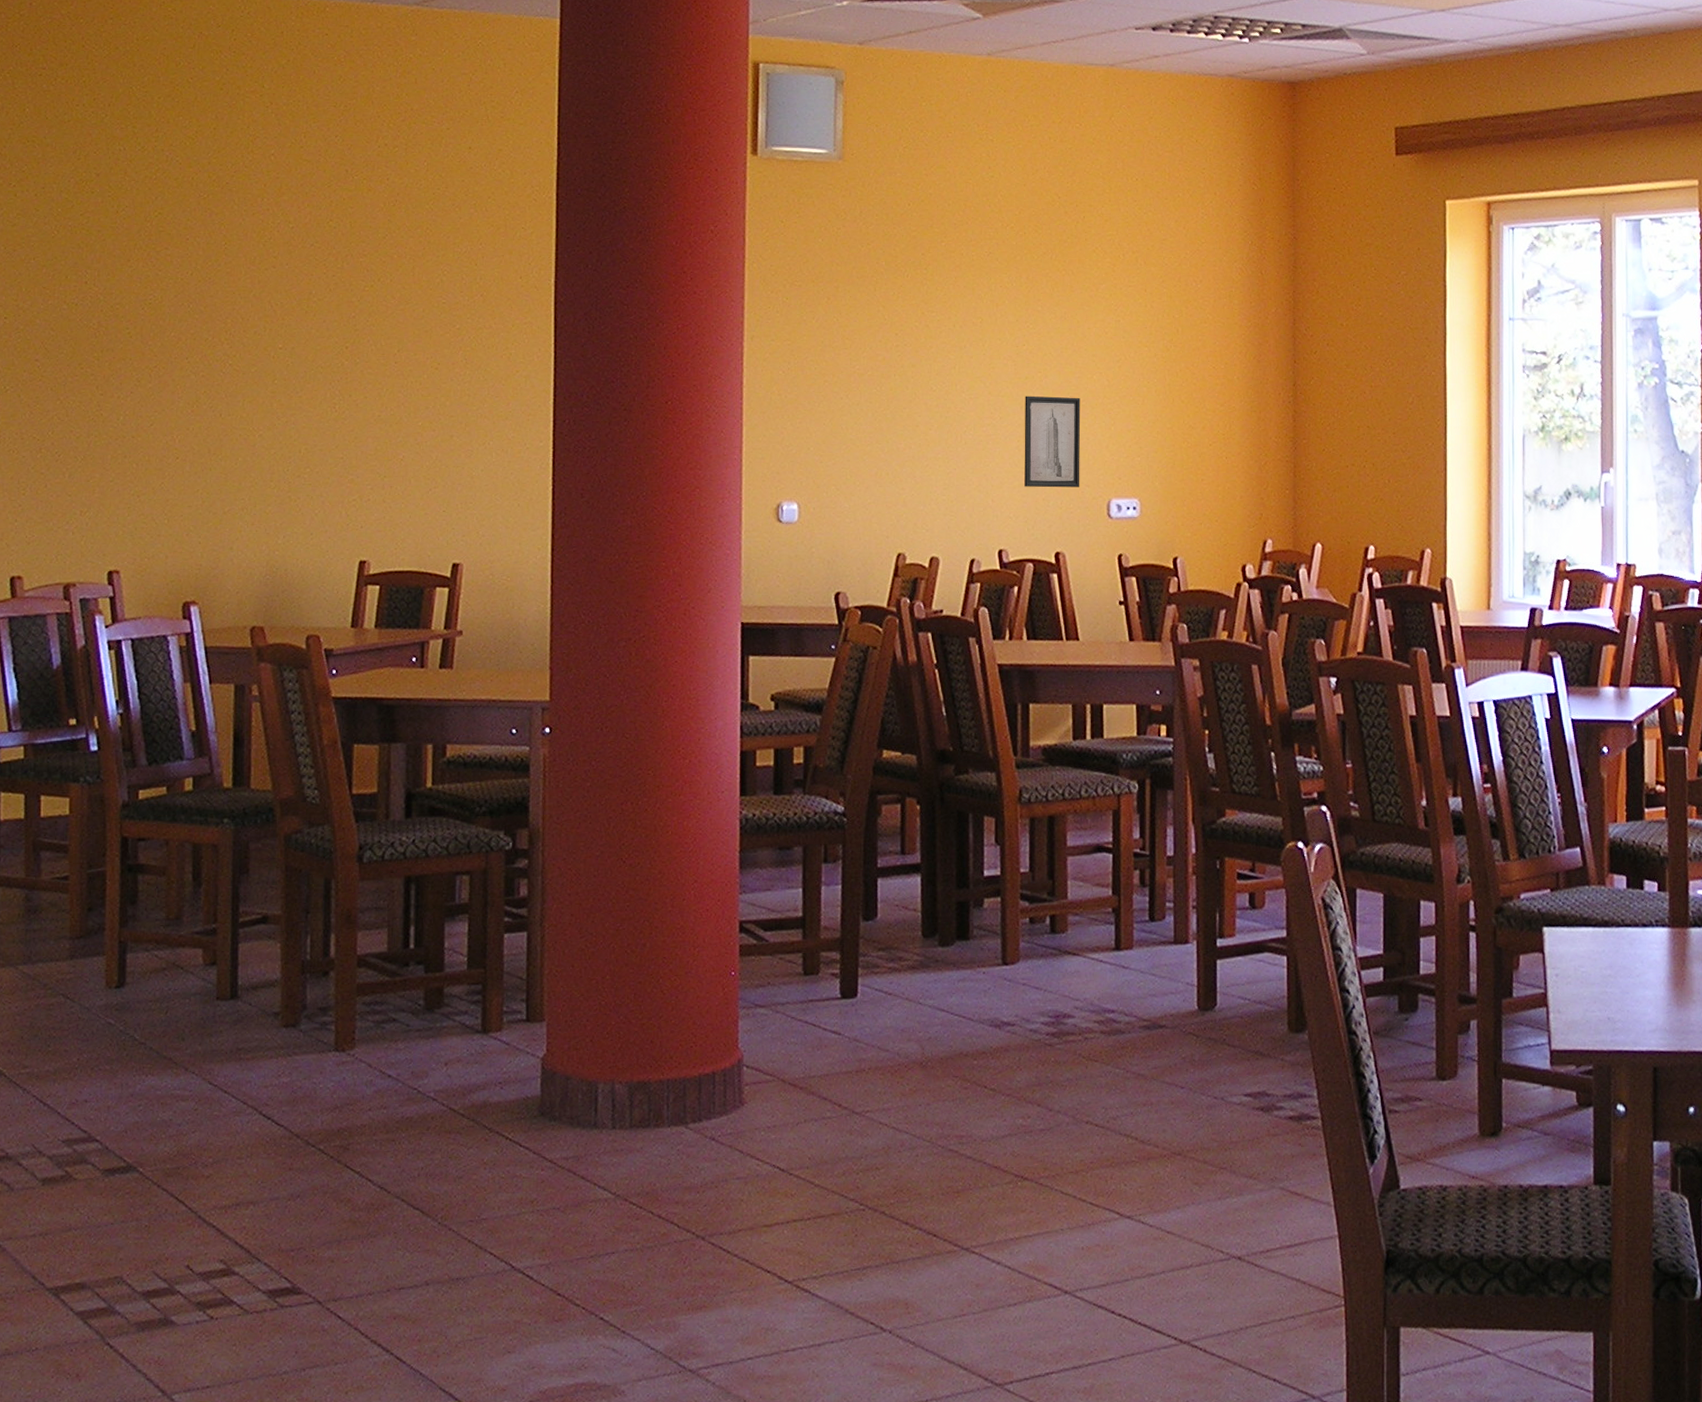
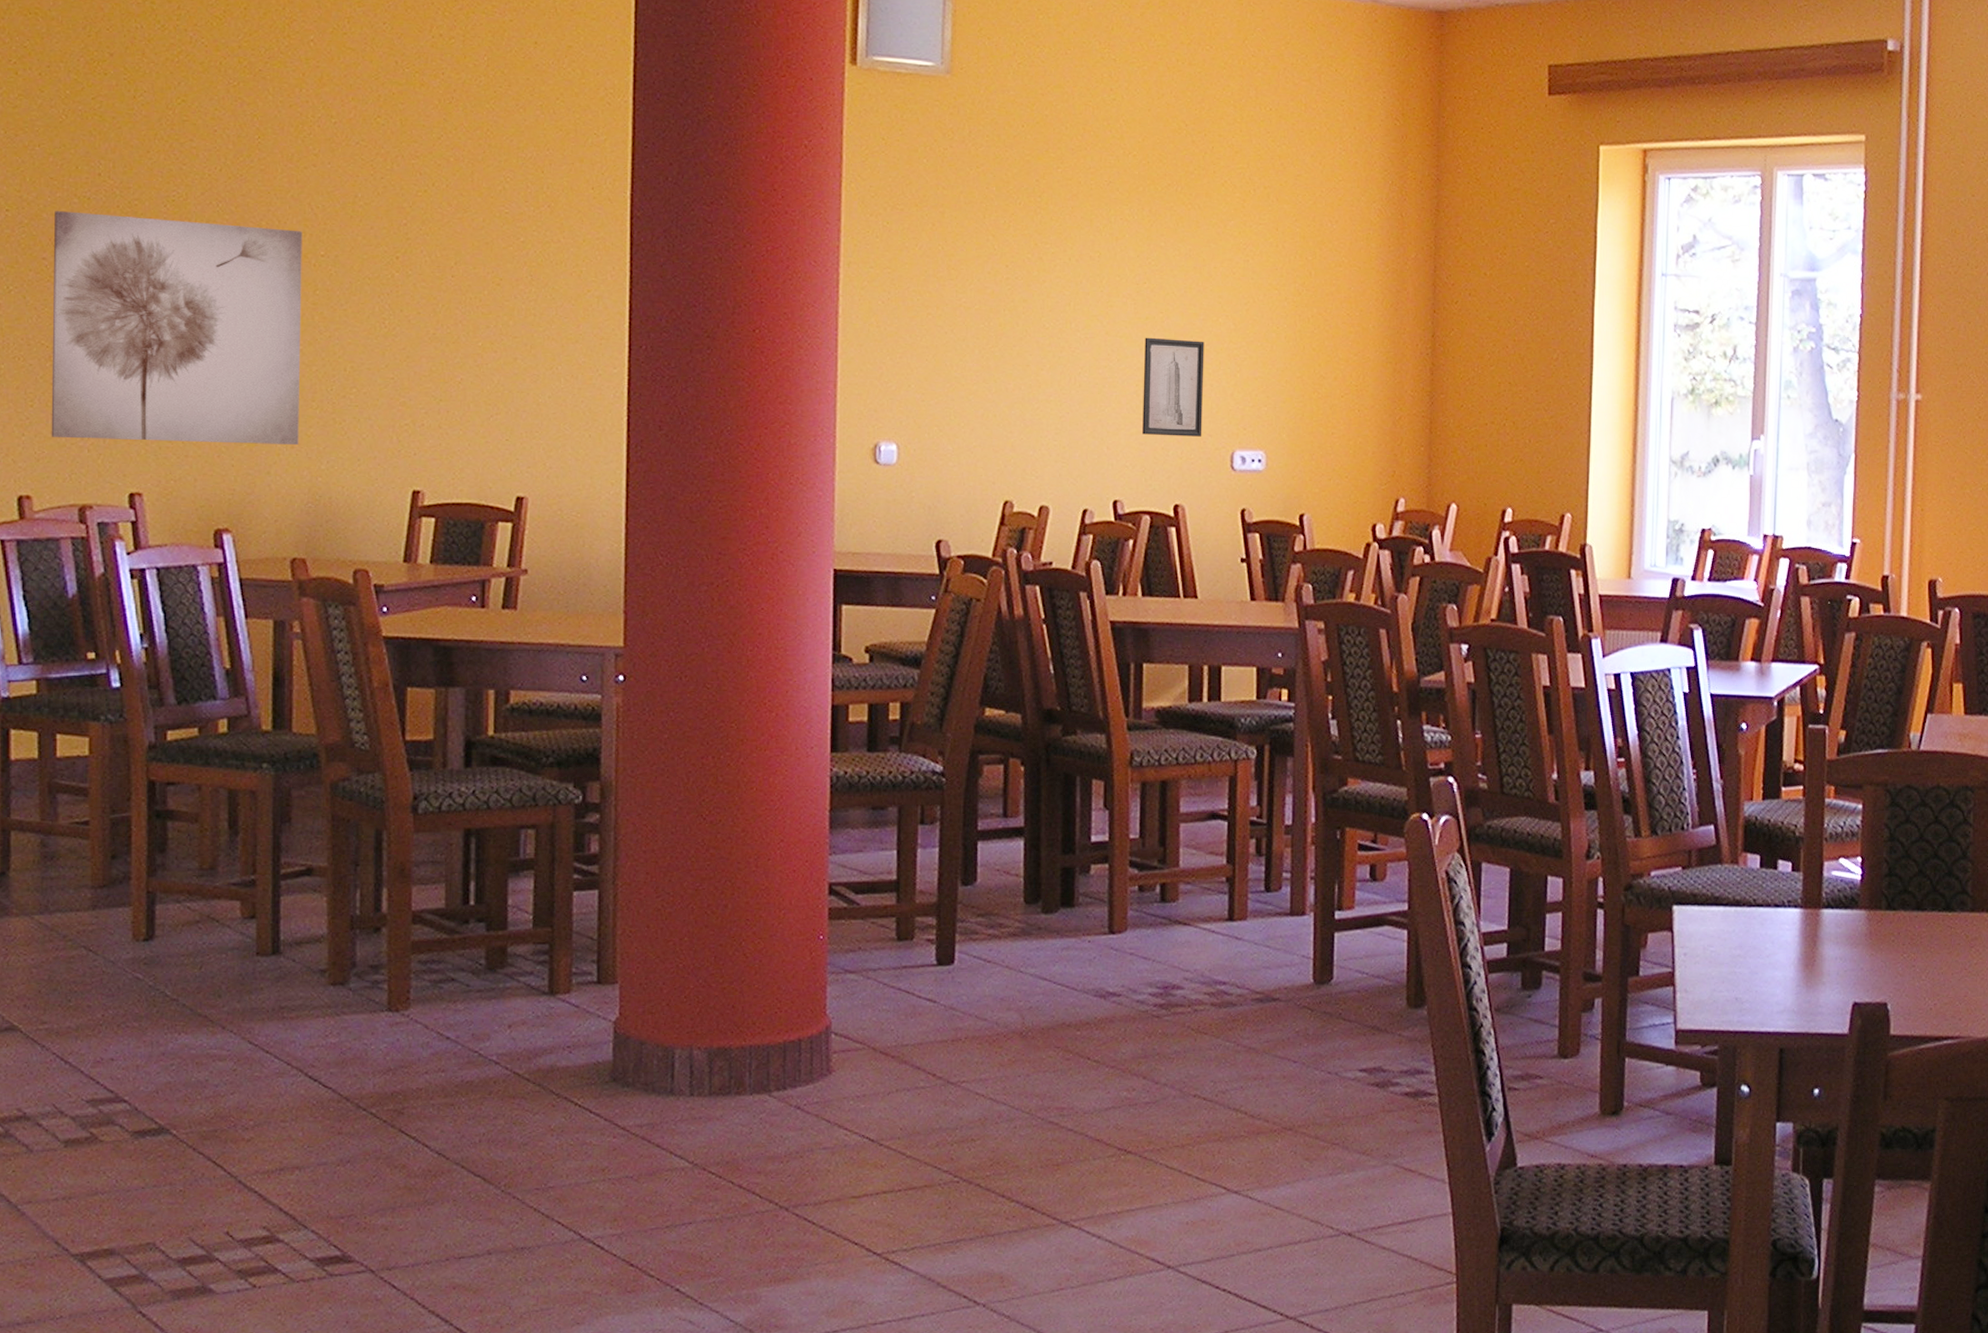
wall art: none [40,317,263,523] -> present [51,211,302,445]

